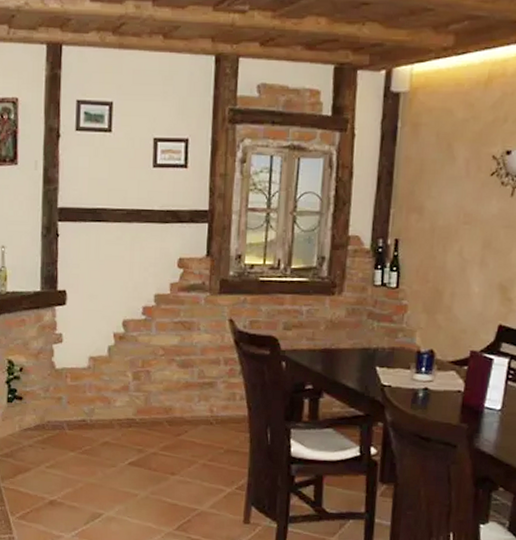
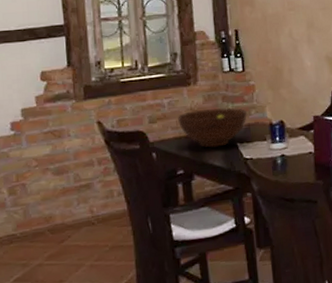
fruit bowl: none [315,323,394,367] -> present [178,107,248,148]

